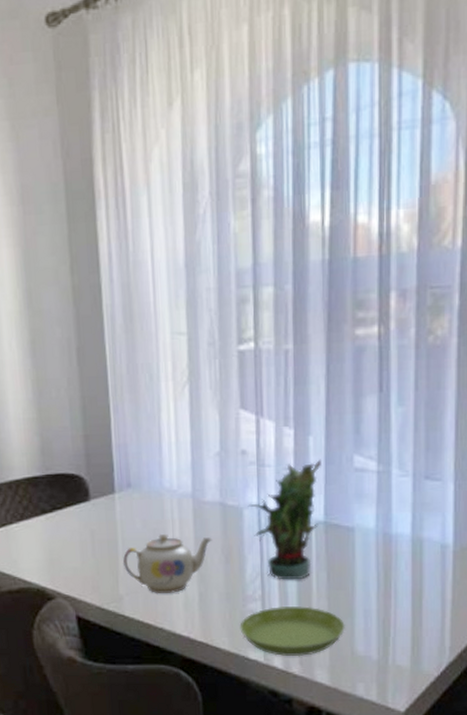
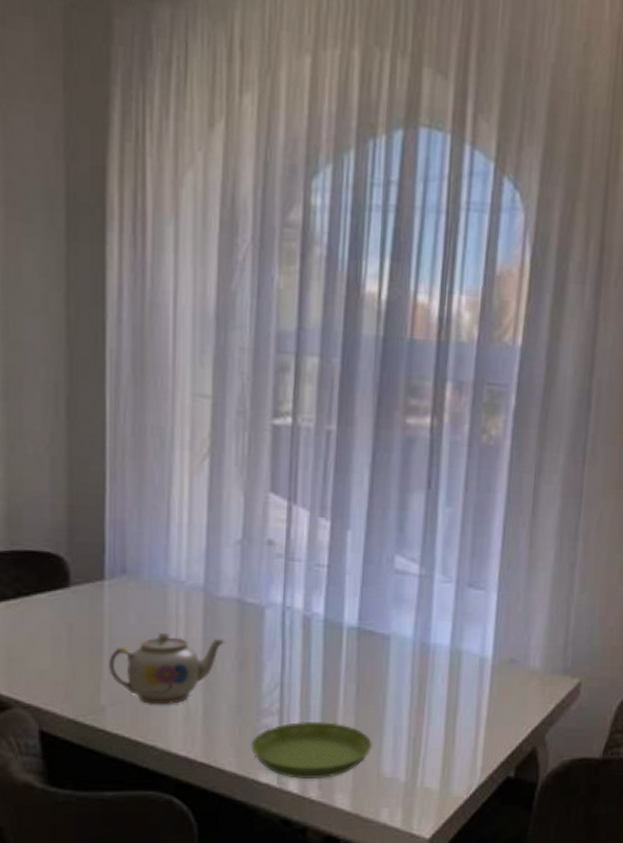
potted plant: present [248,459,321,580] -> none [271,557,359,692]

